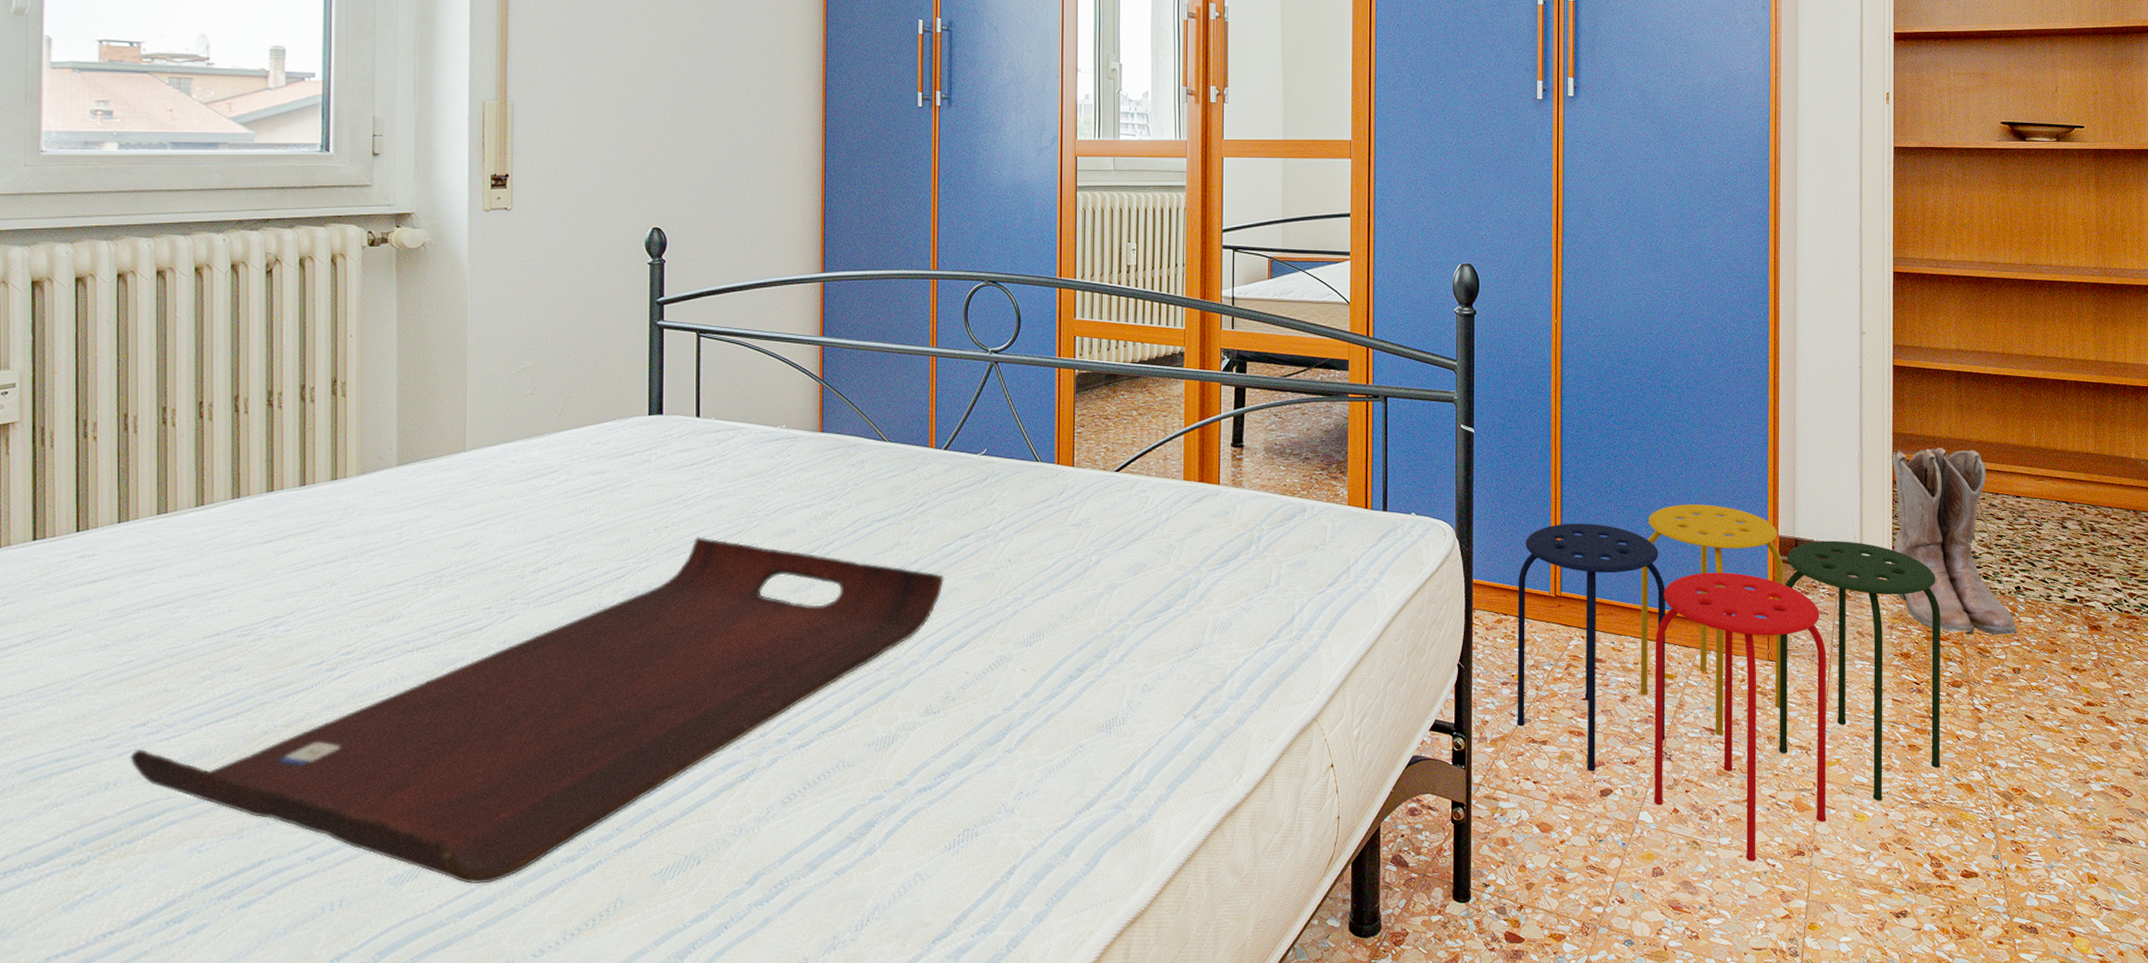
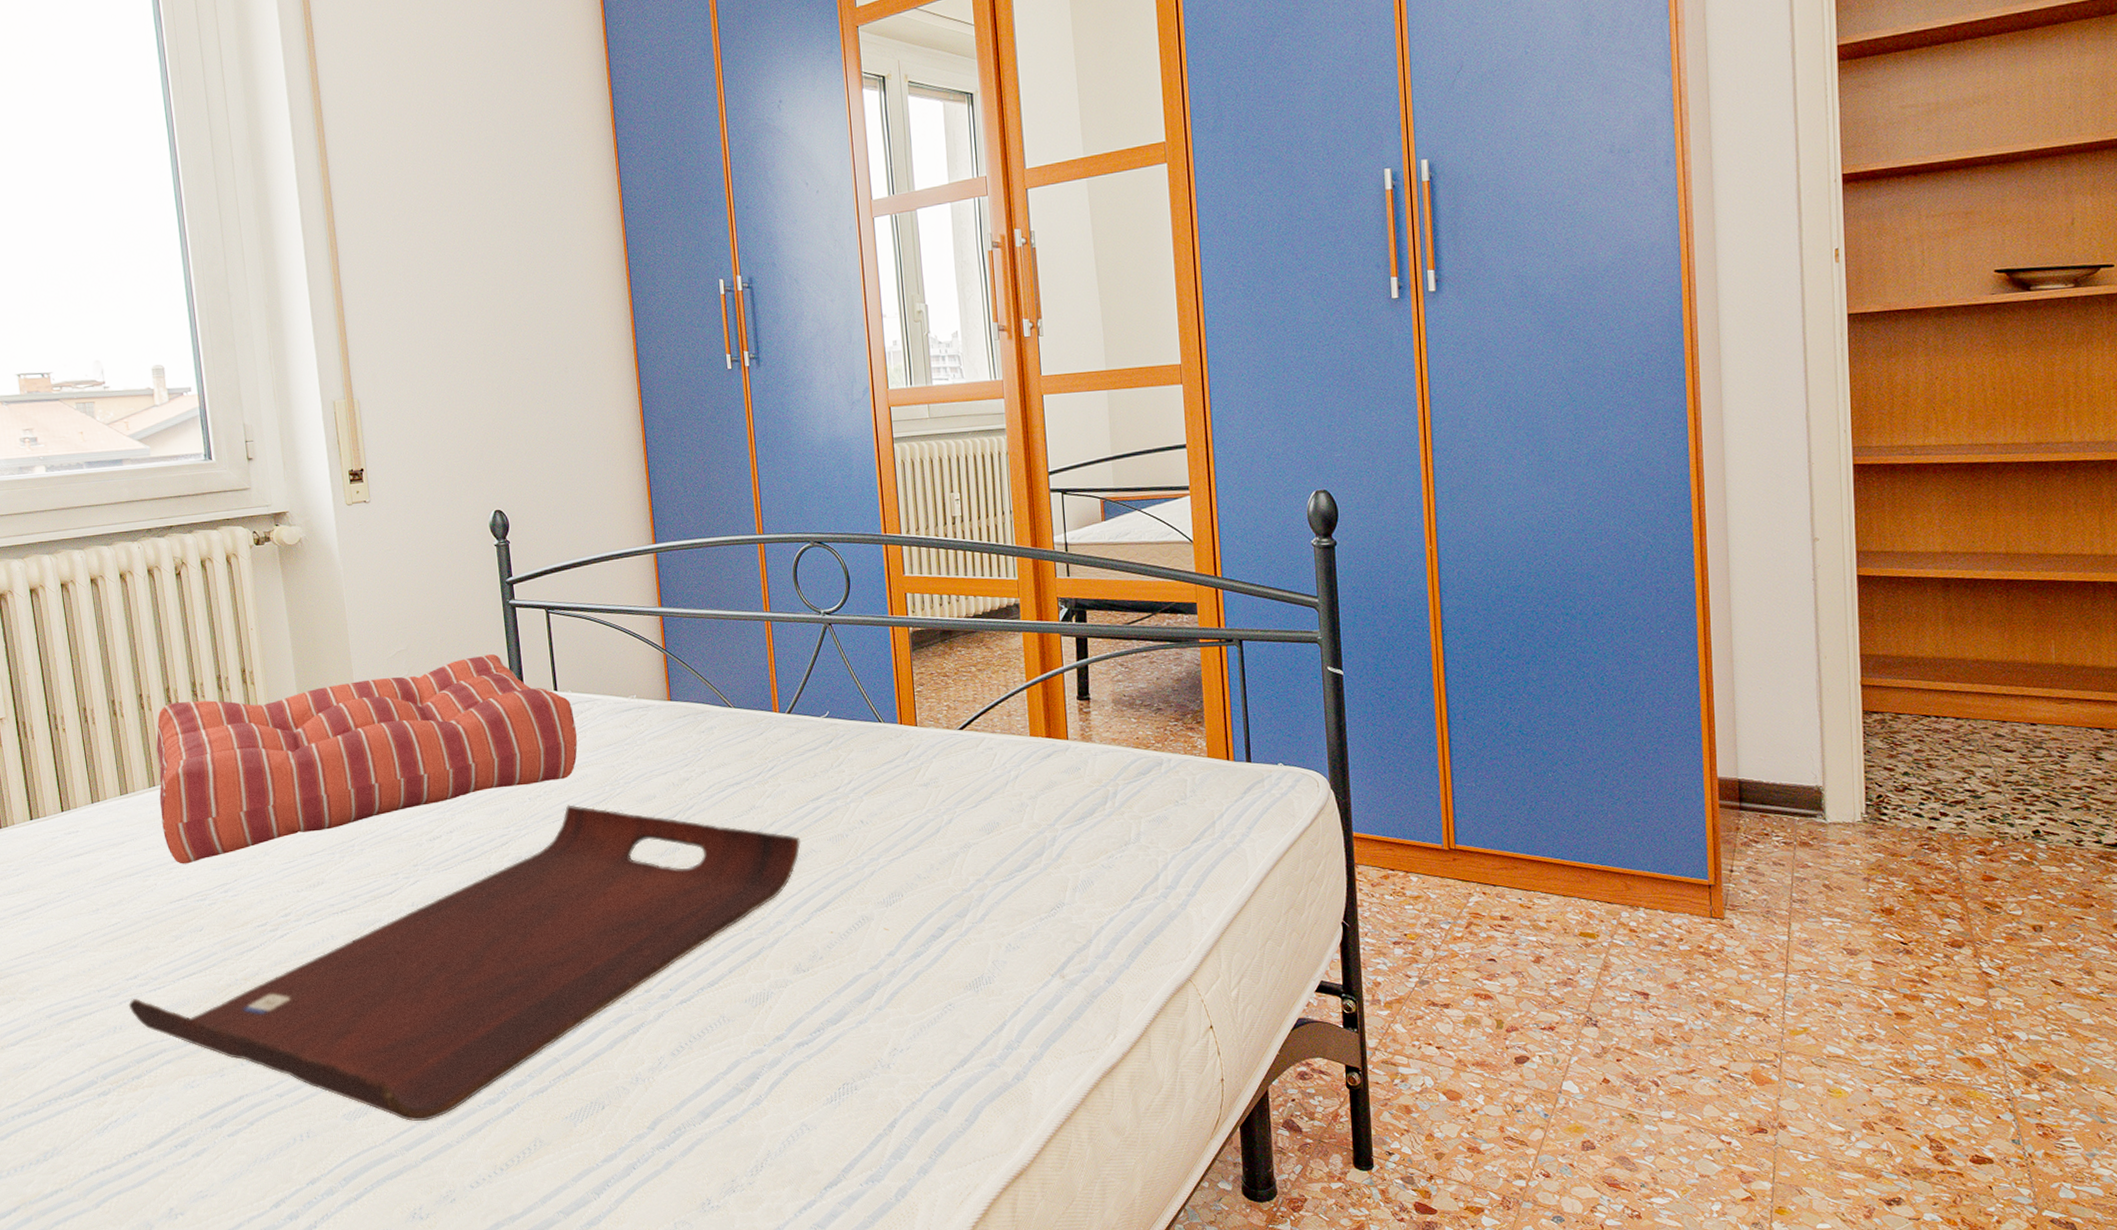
seat cushion: none [206,376,715,594] -> present [156,654,578,864]
stool: present [1517,503,1941,862] -> none [1404,744,1939,1138]
boots: present [1891,448,2016,635] -> none [1860,669,2036,888]

